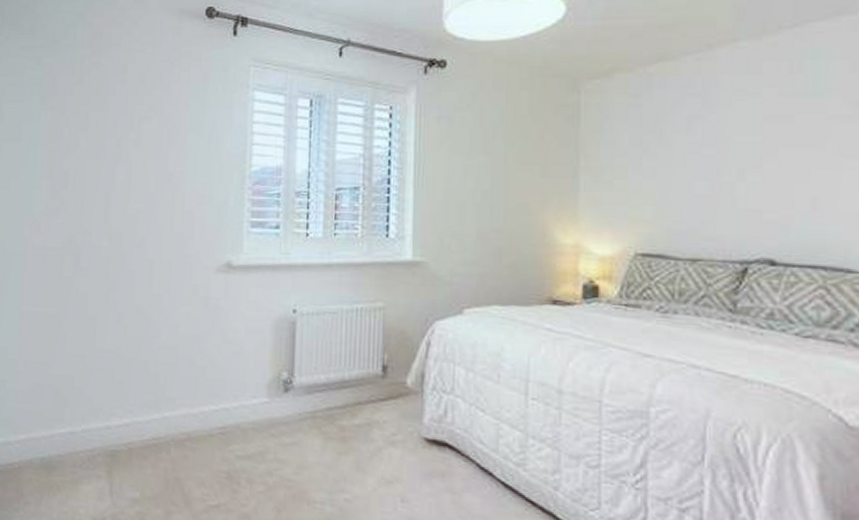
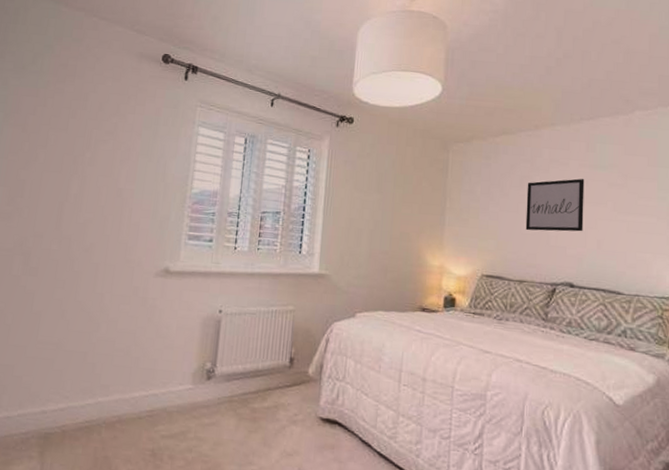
wall art: none [698,113,788,191] -> present [525,178,585,232]

